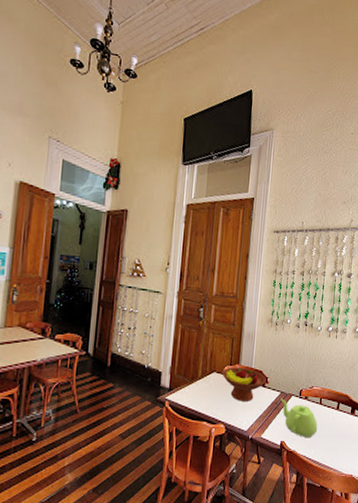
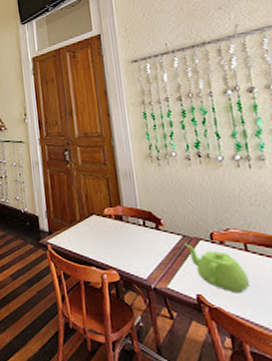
fruit bowl: present [222,367,267,401] -> none [102,209,160,246]

